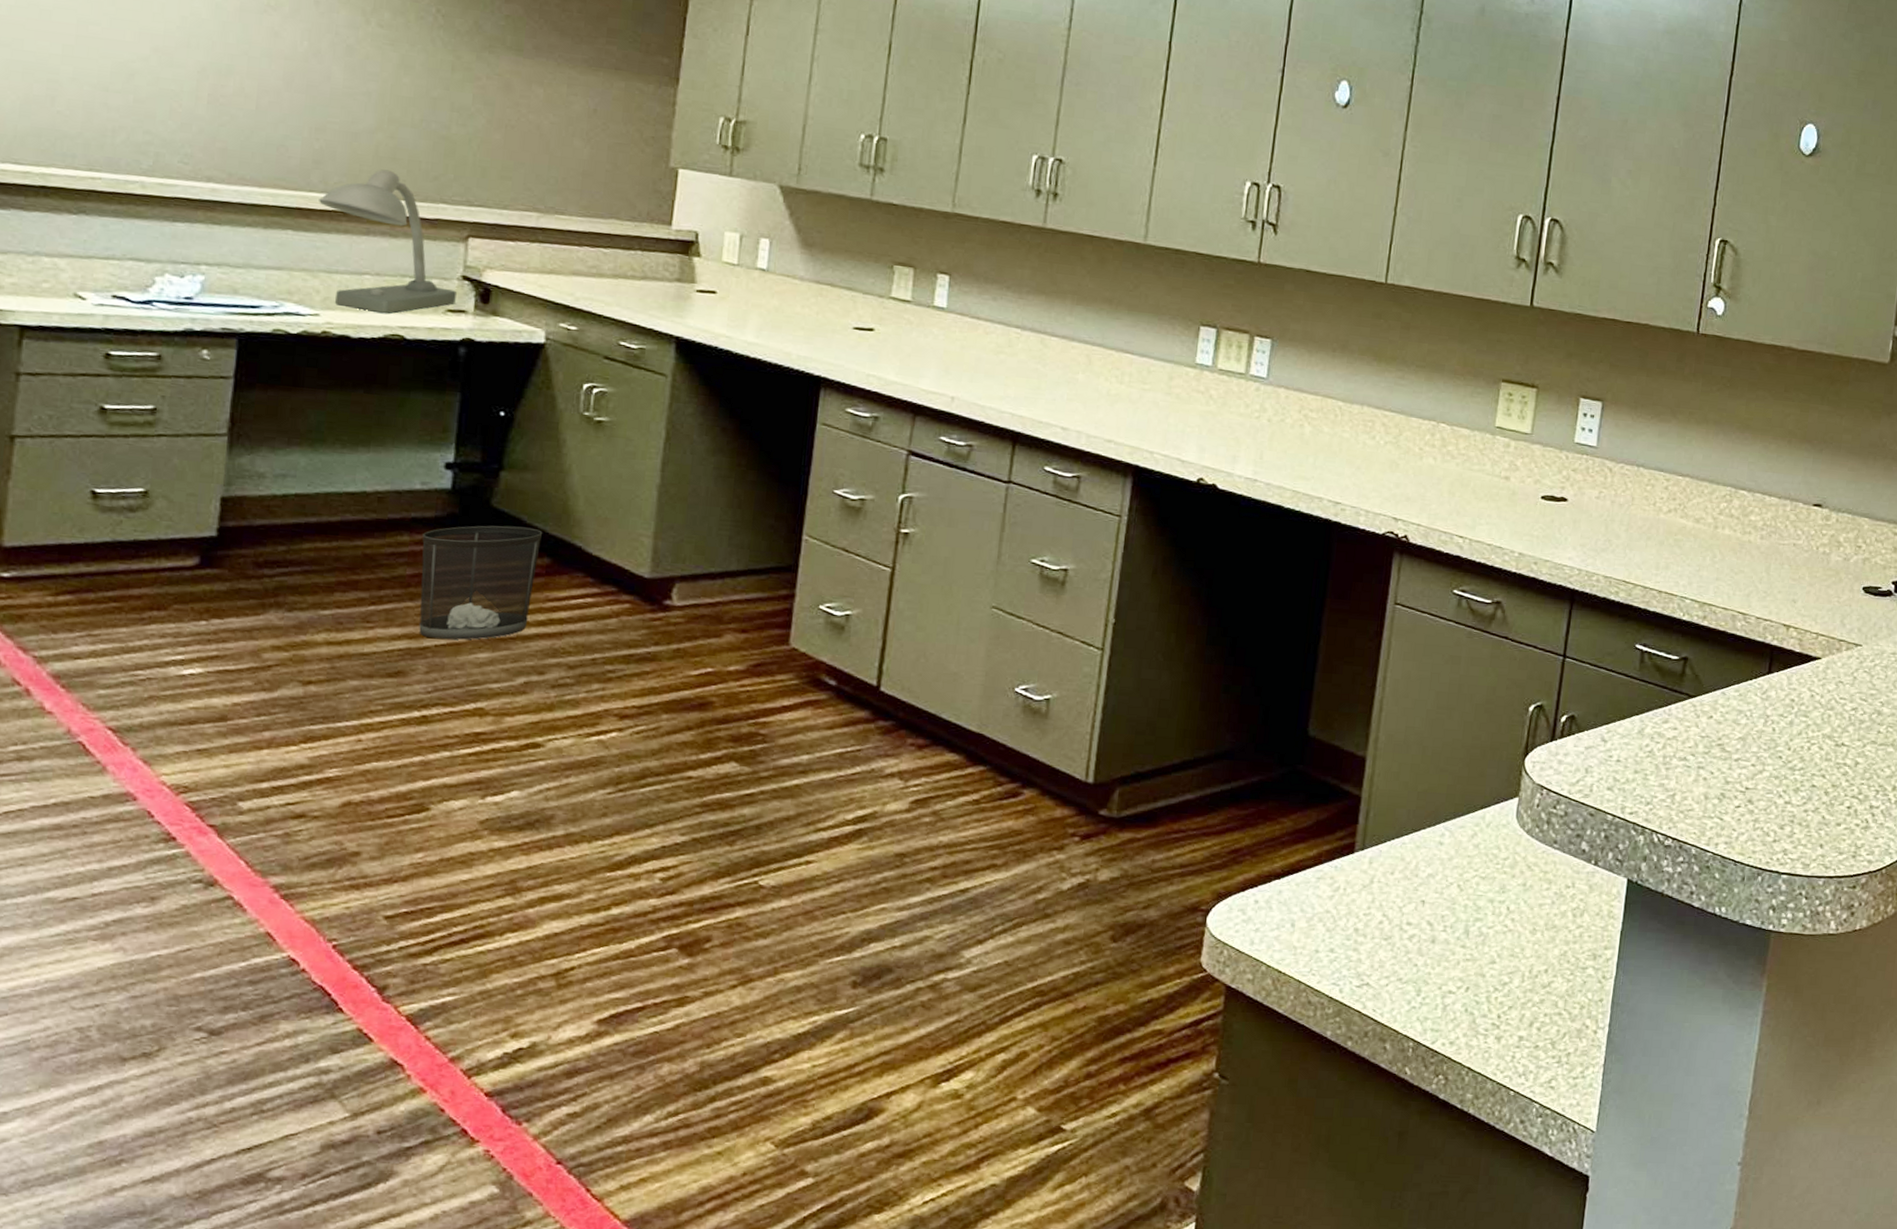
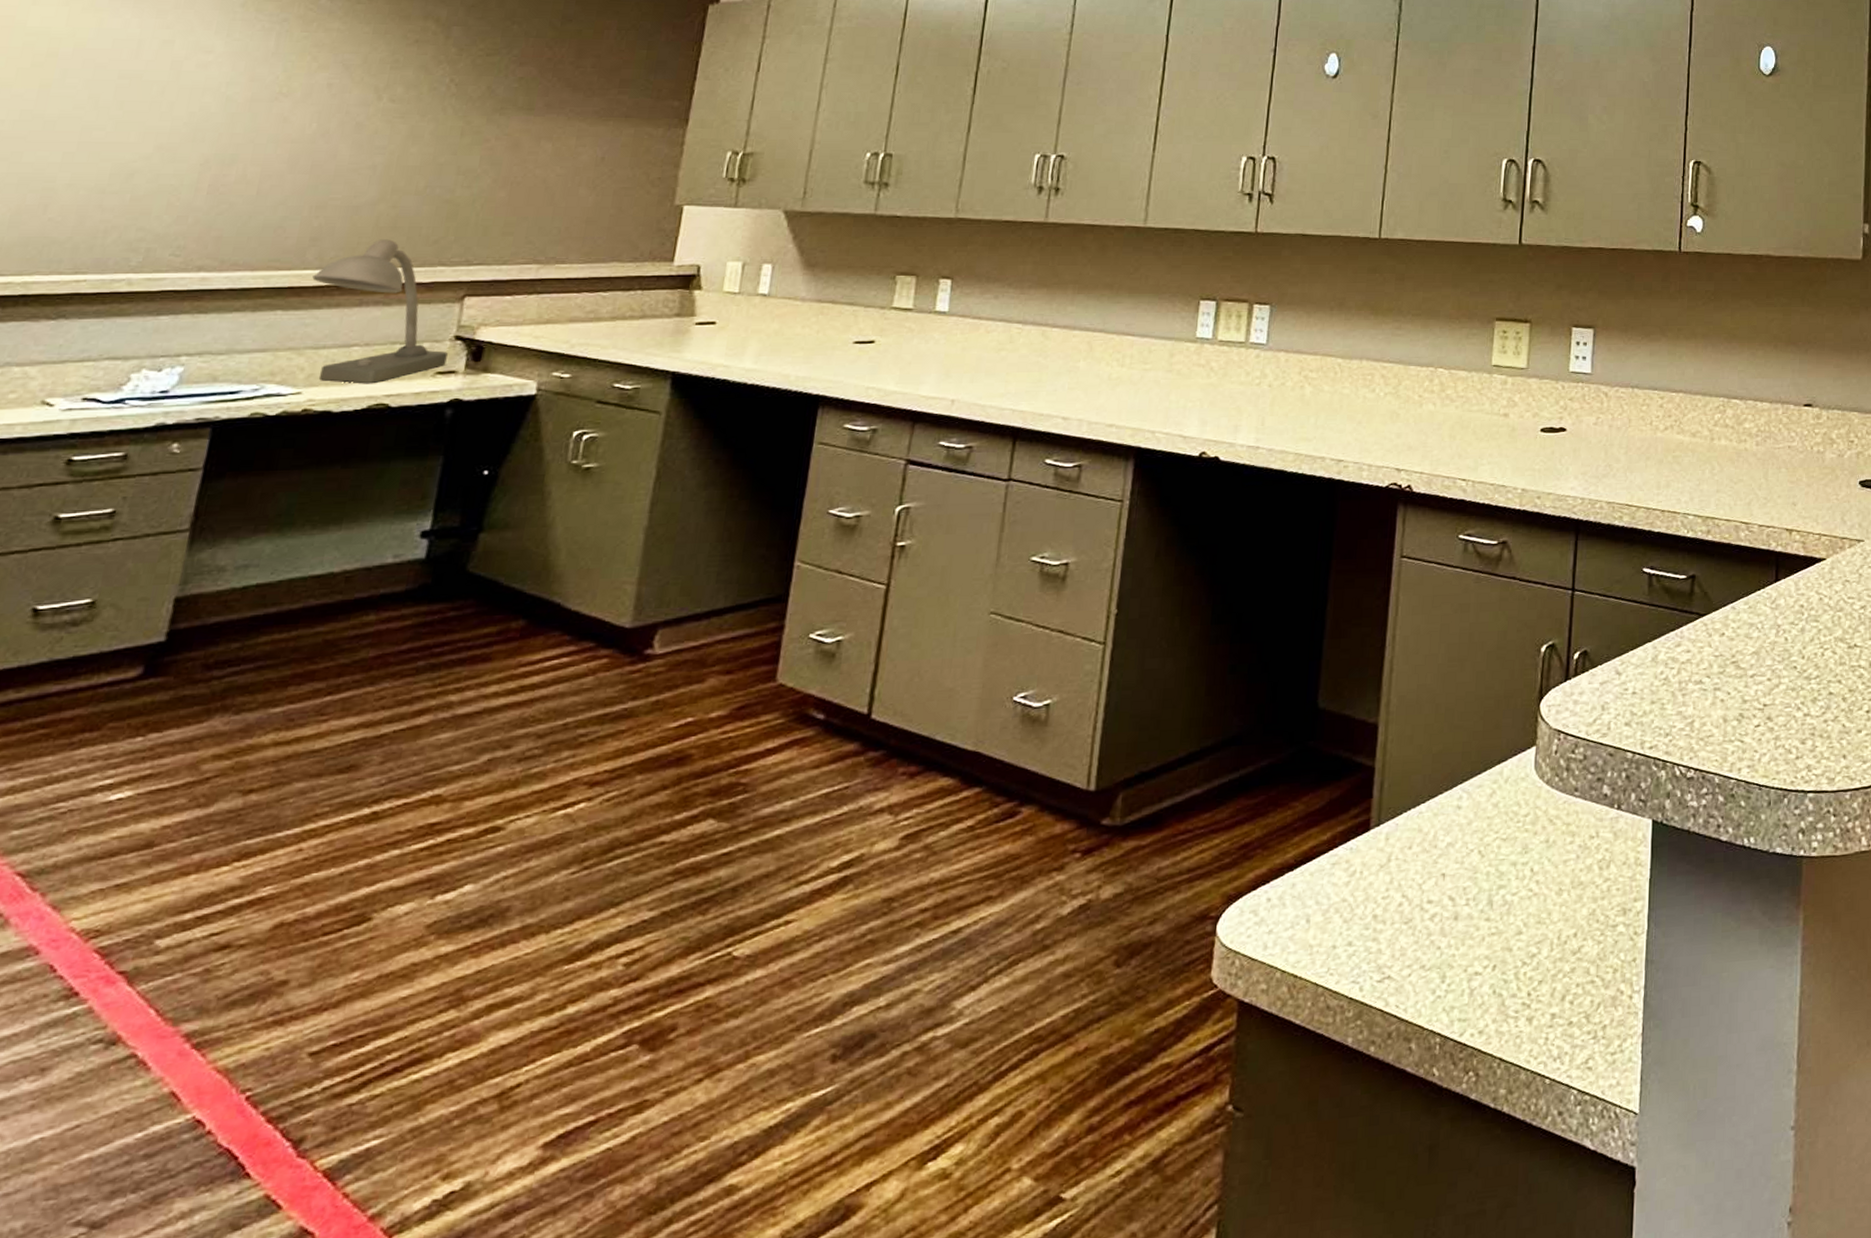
waste bin: present [419,525,543,640] -> none [377,589,520,724]

